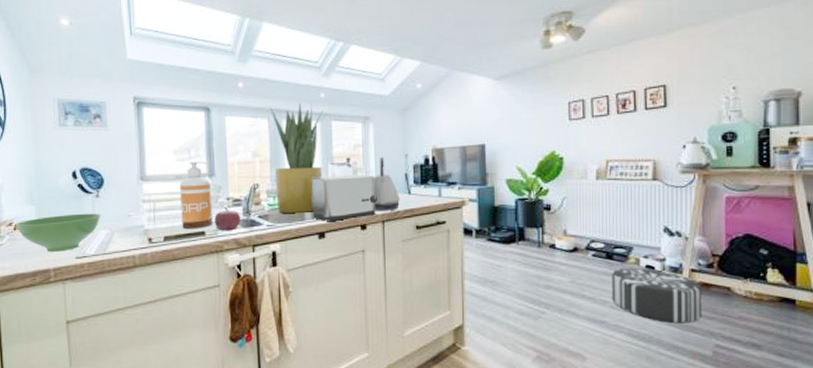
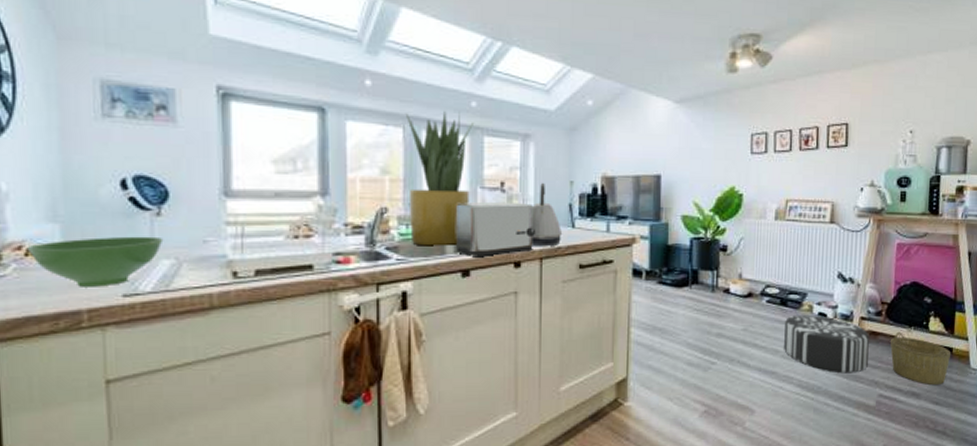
soap dispenser: present [180,161,212,230] -> none [280,174,323,262]
fruit: present [214,207,241,231] -> none [327,234,363,265]
basket: none [724,284,795,337] -> present [890,332,952,386]

